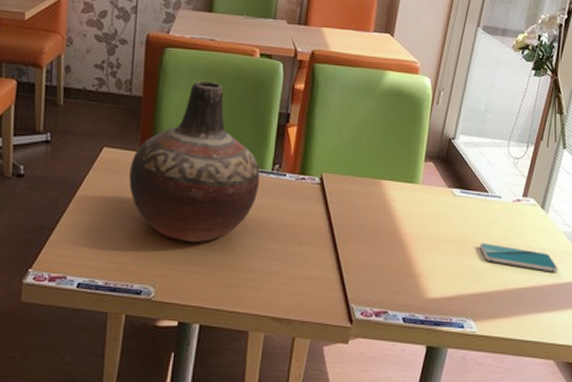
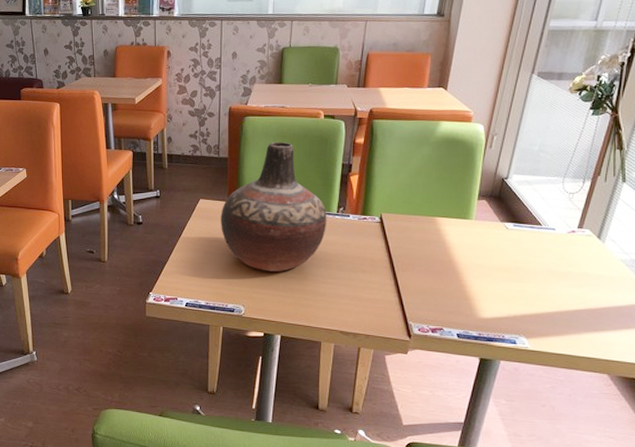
smartphone: present [479,243,559,272] -> none [532,270,615,296]

